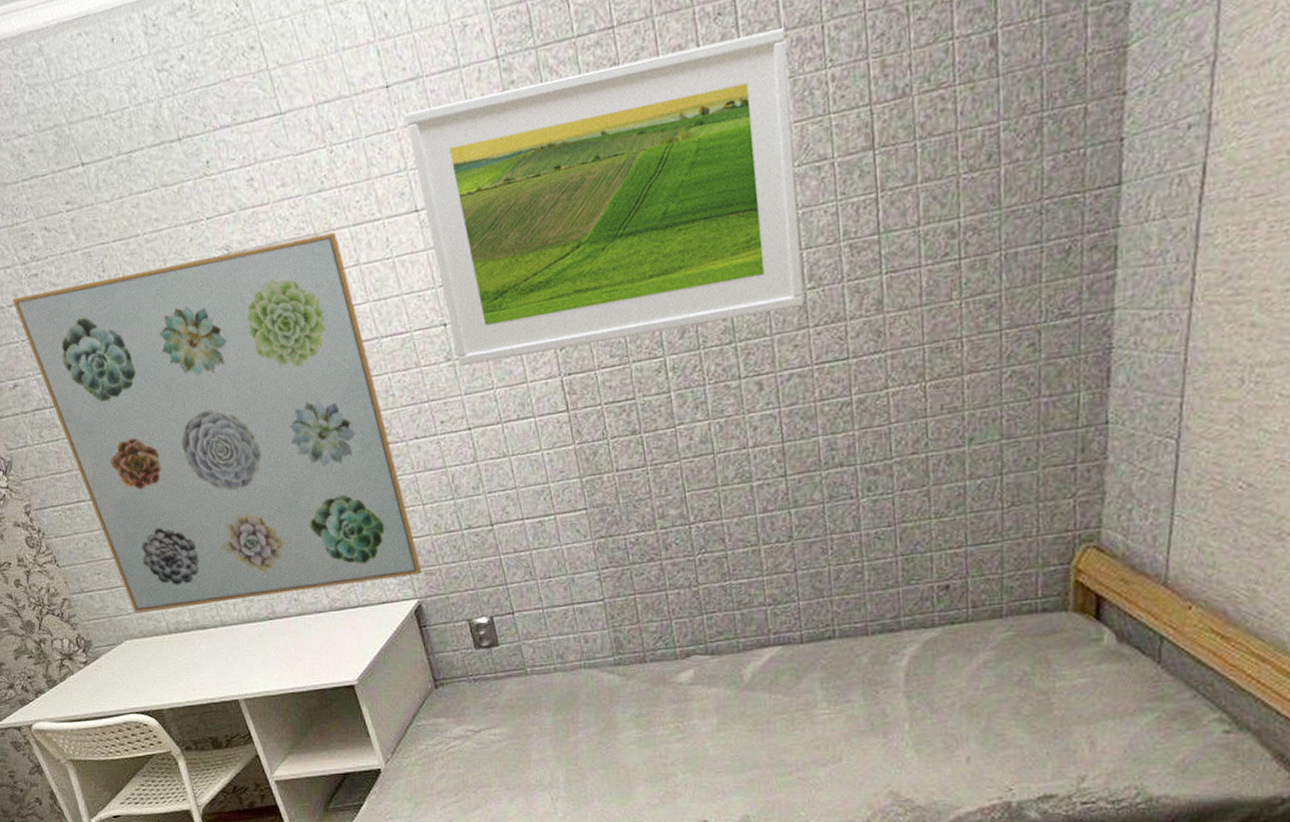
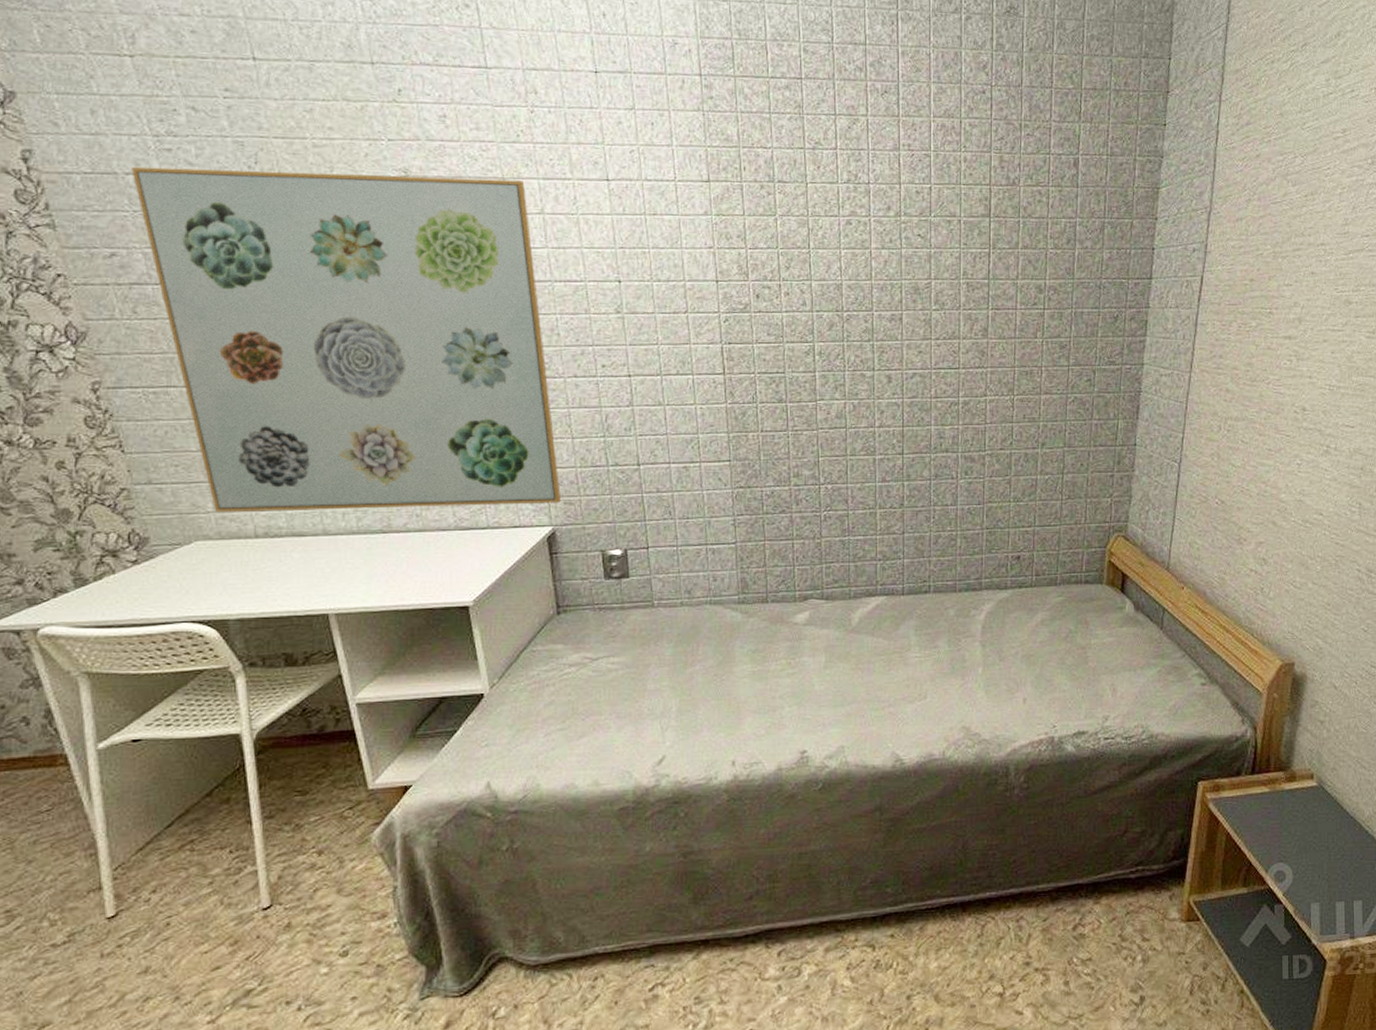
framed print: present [405,28,804,366] -> none [609,98,933,323]

